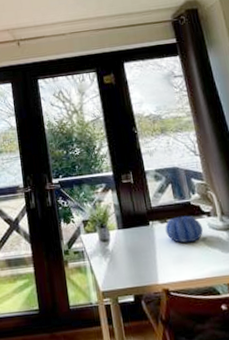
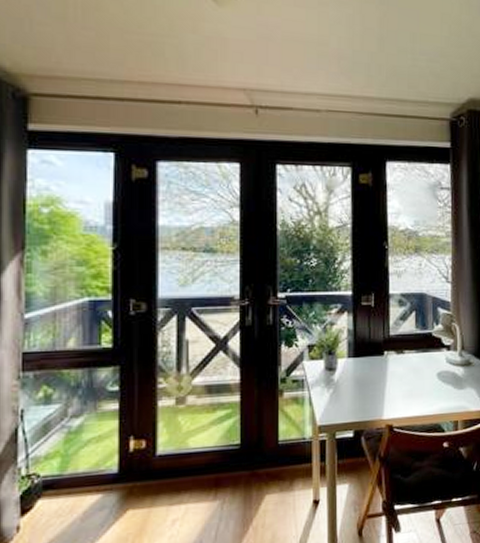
decorative bowl: present [165,215,204,243] -> none [400,347,440,377]

